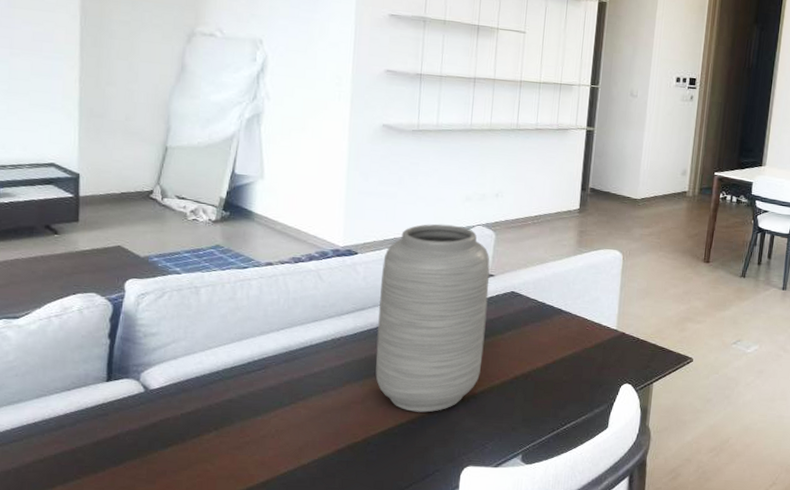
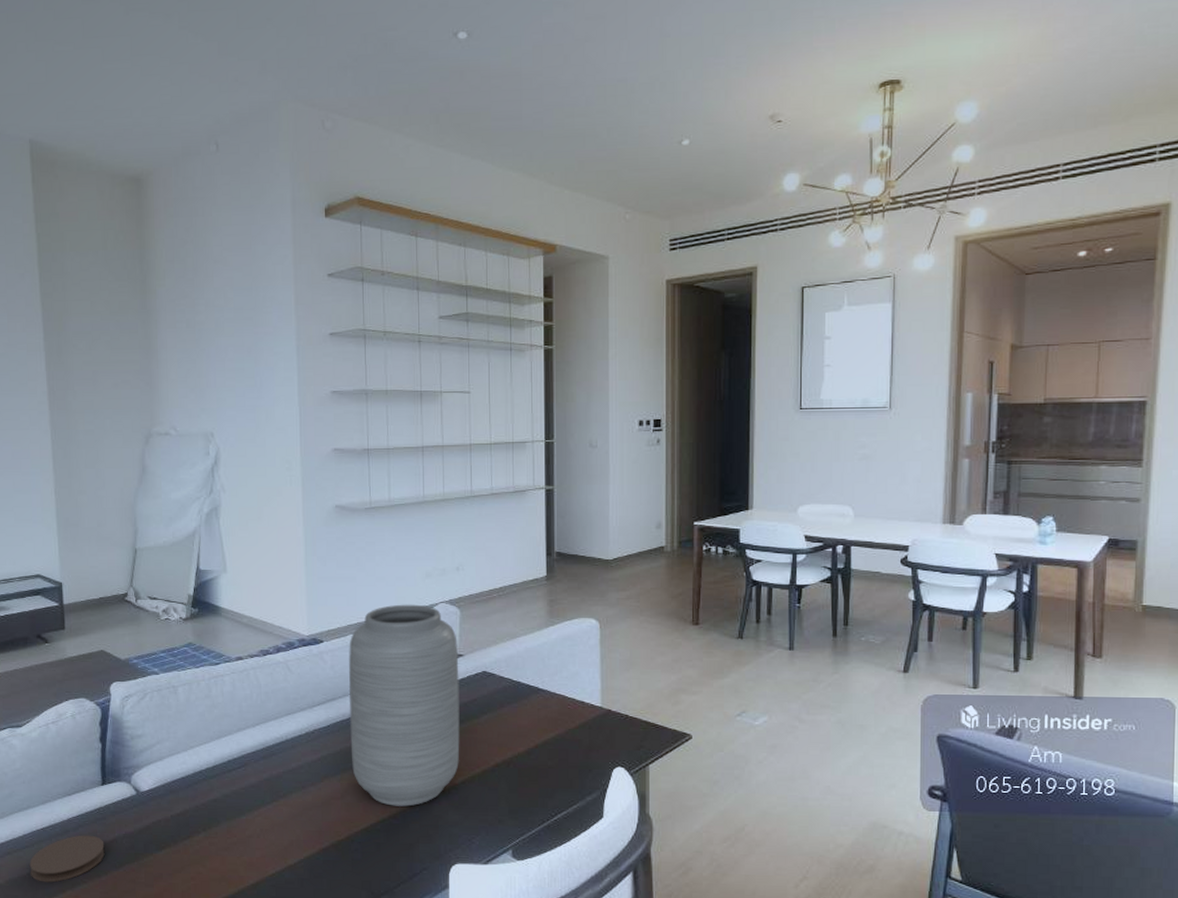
coaster: none [15,430,105,478] -> present [29,835,105,883]

